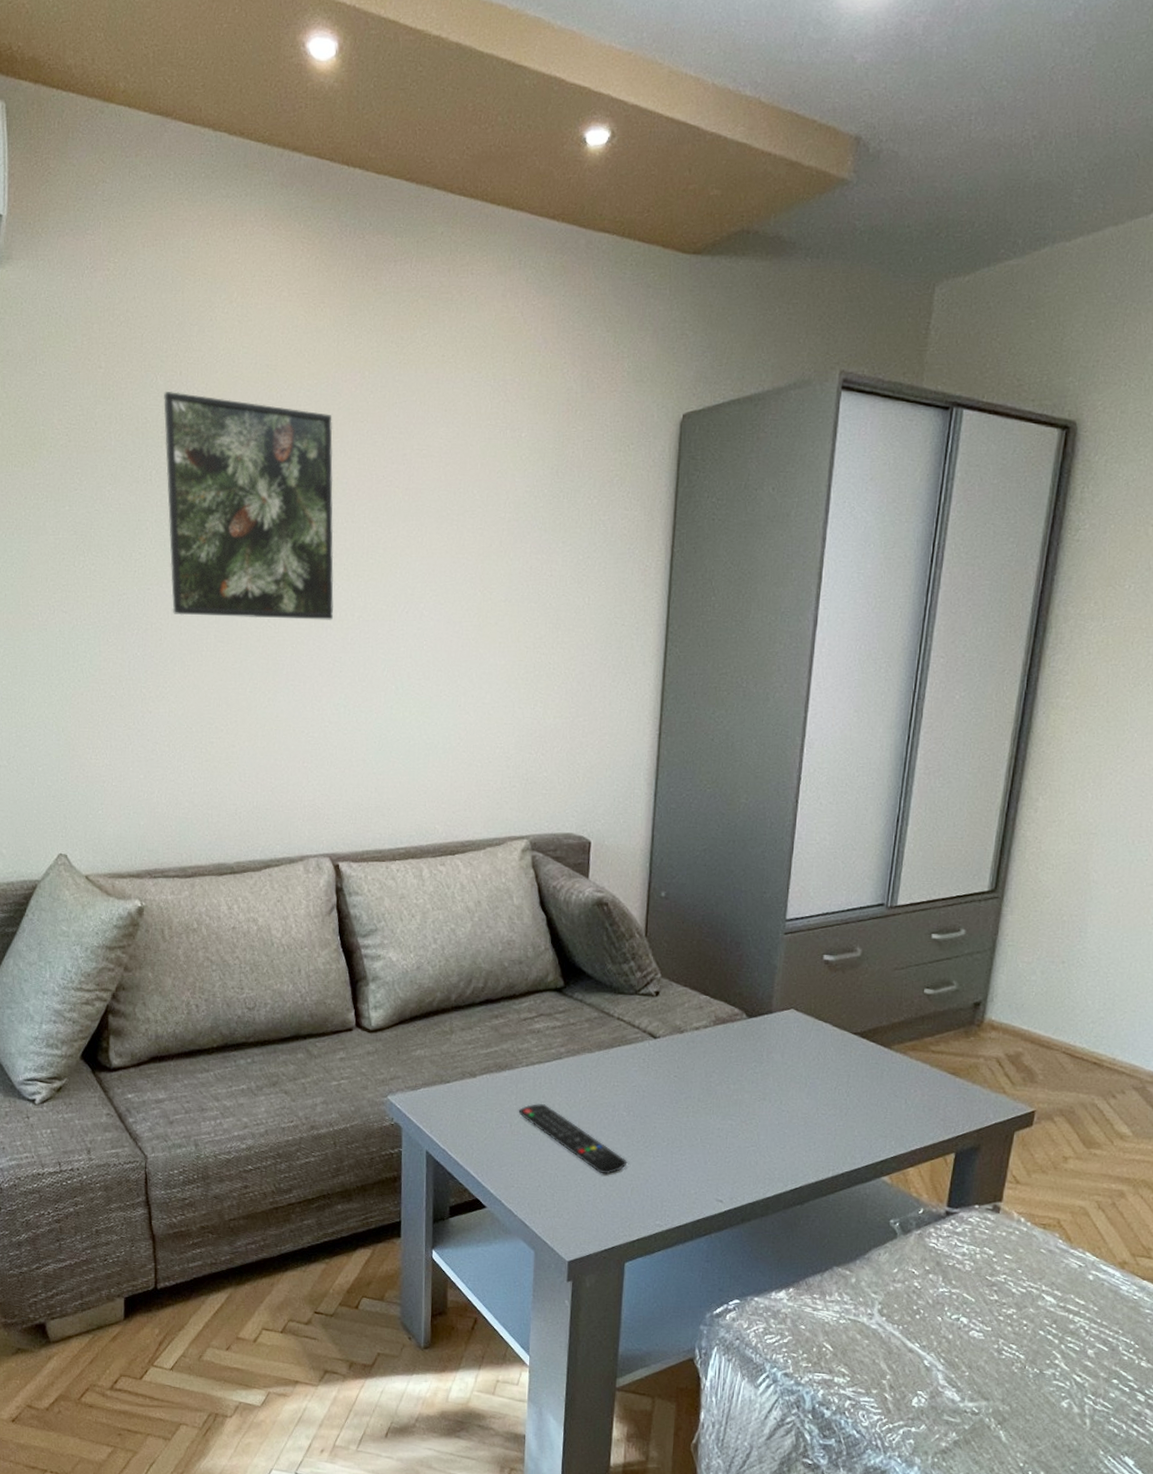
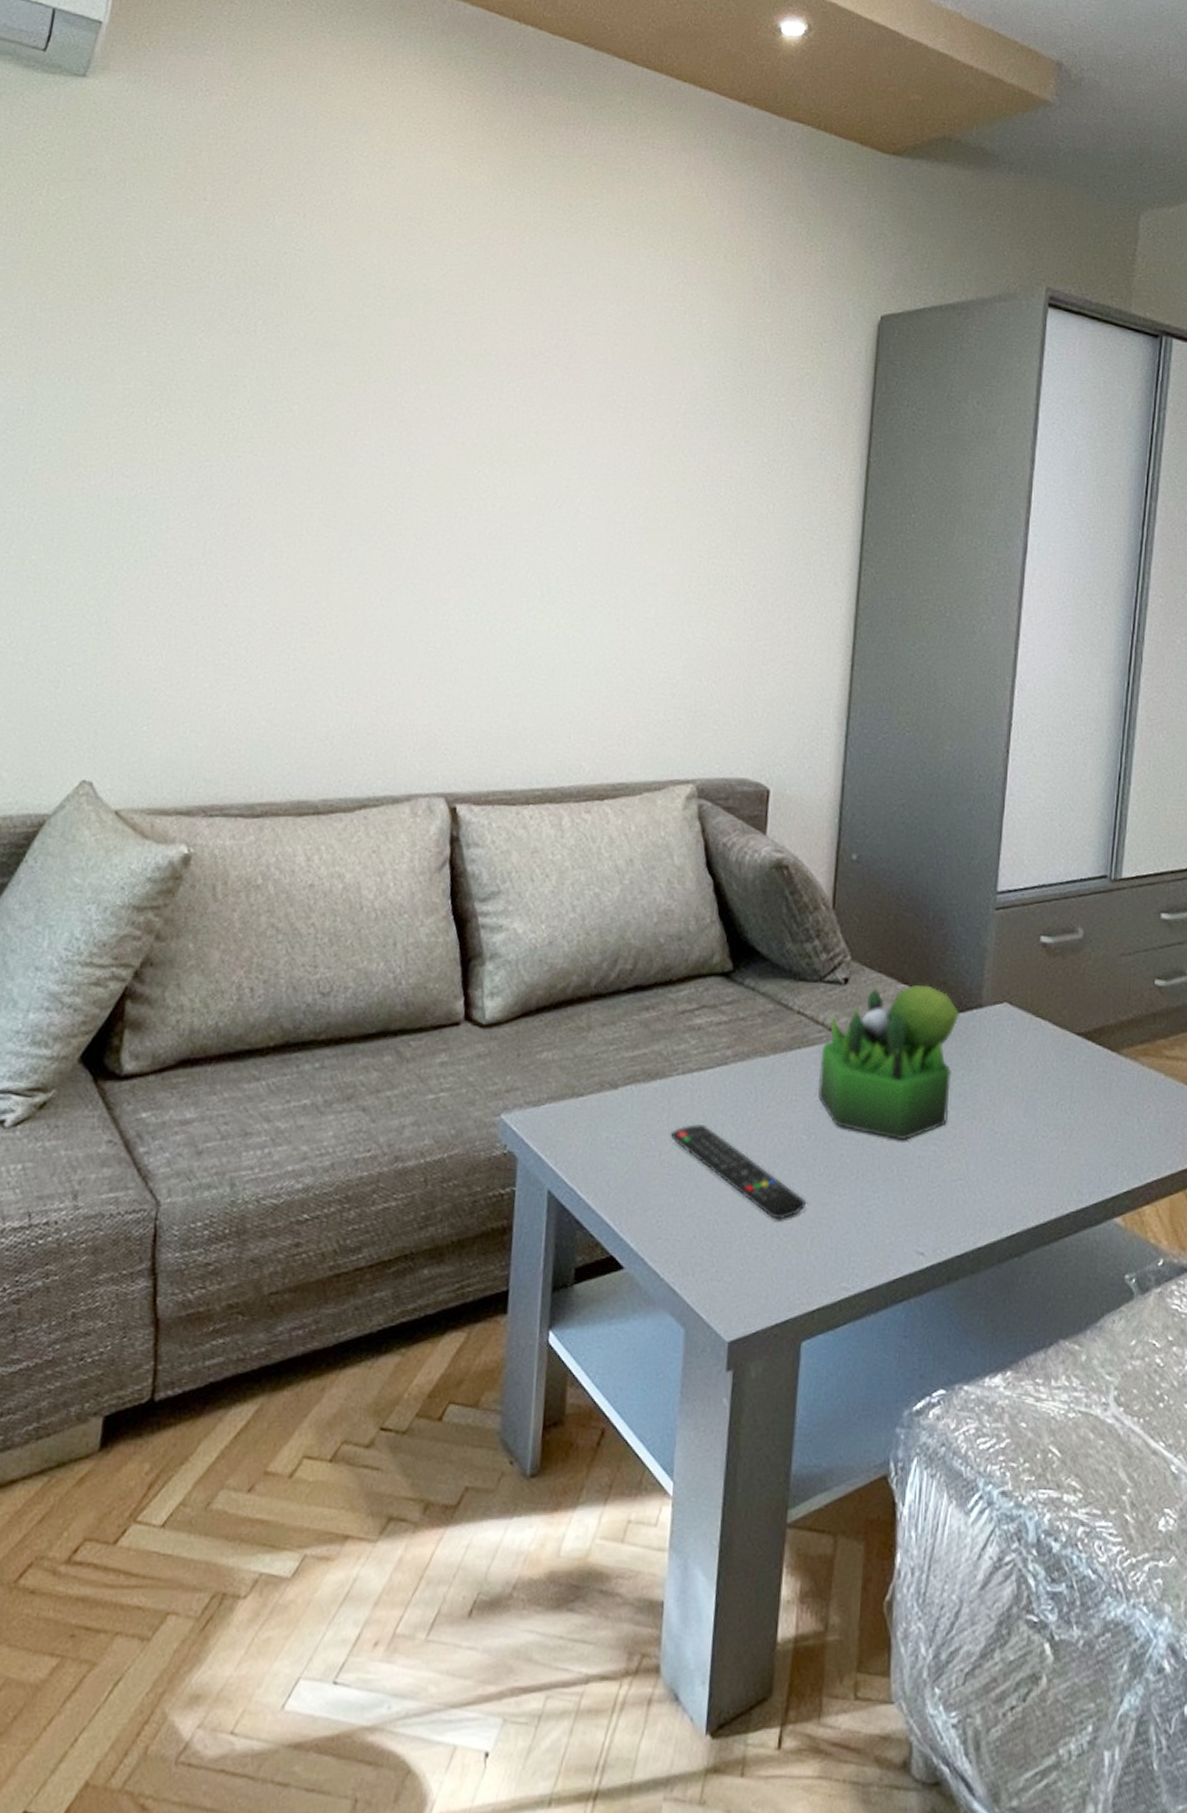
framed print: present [164,392,334,620] -> none [267,234,484,510]
plant: none [635,995,753,1116] -> present [817,984,960,1140]

